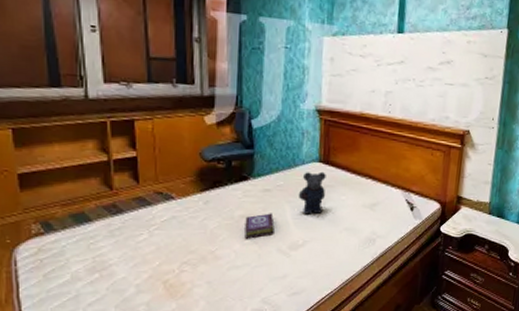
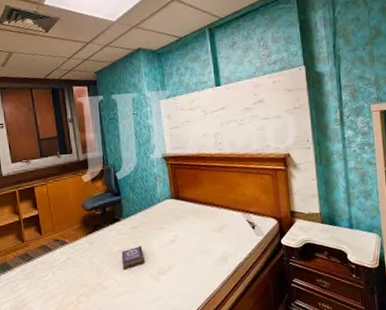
bear: present [298,171,326,214] -> none [159,206,180,243]

